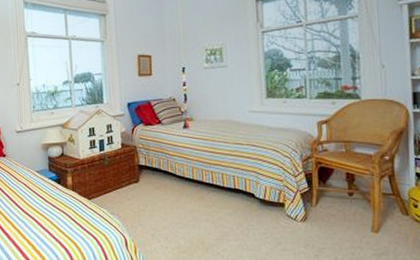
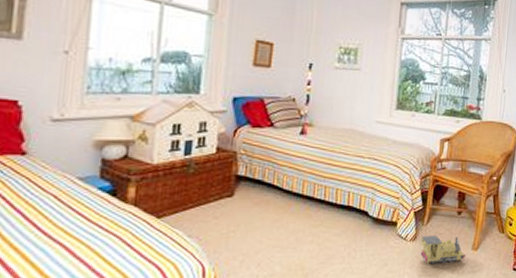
toy train: none [312,216,365,246] -> present [419,235,466,265]

